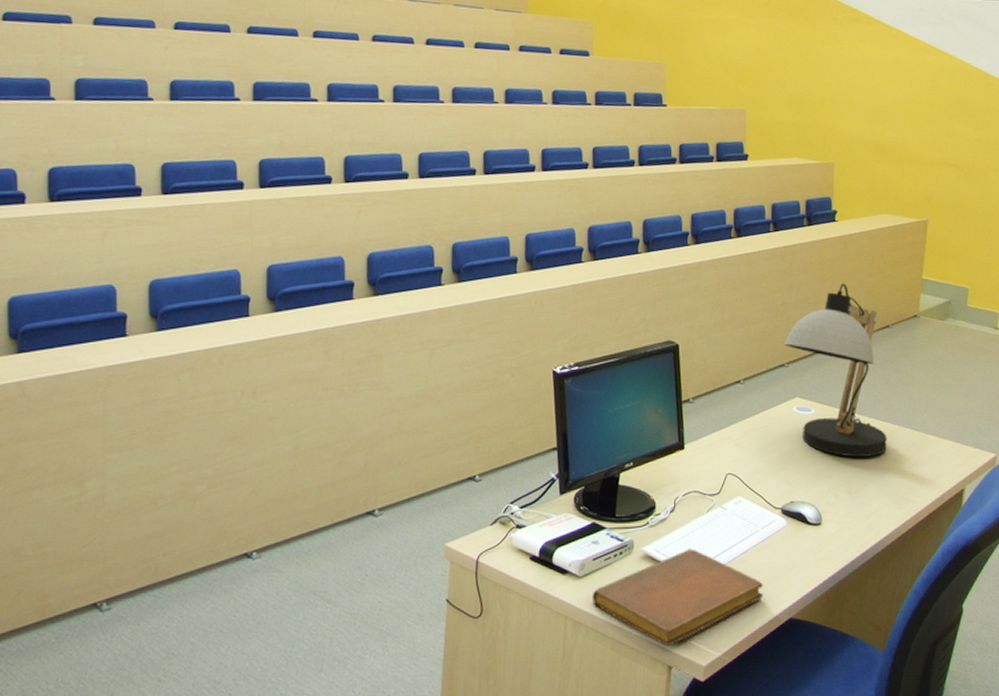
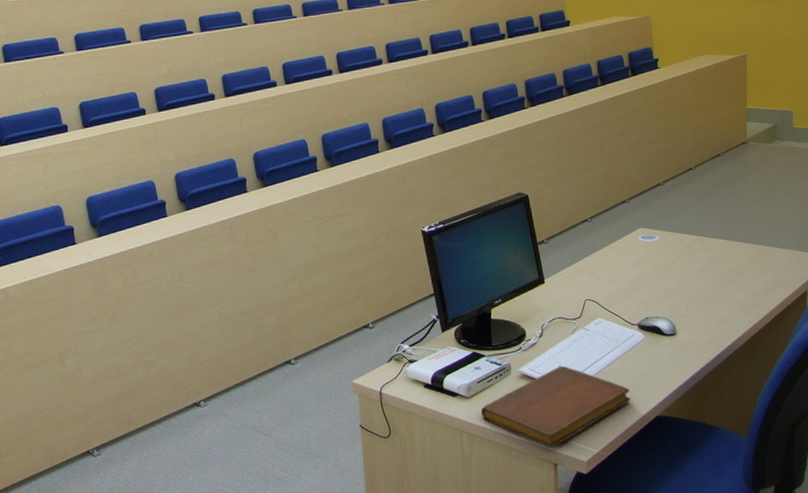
desk lamp: present [784,283,887,458] -> none [623,122,730,274]

